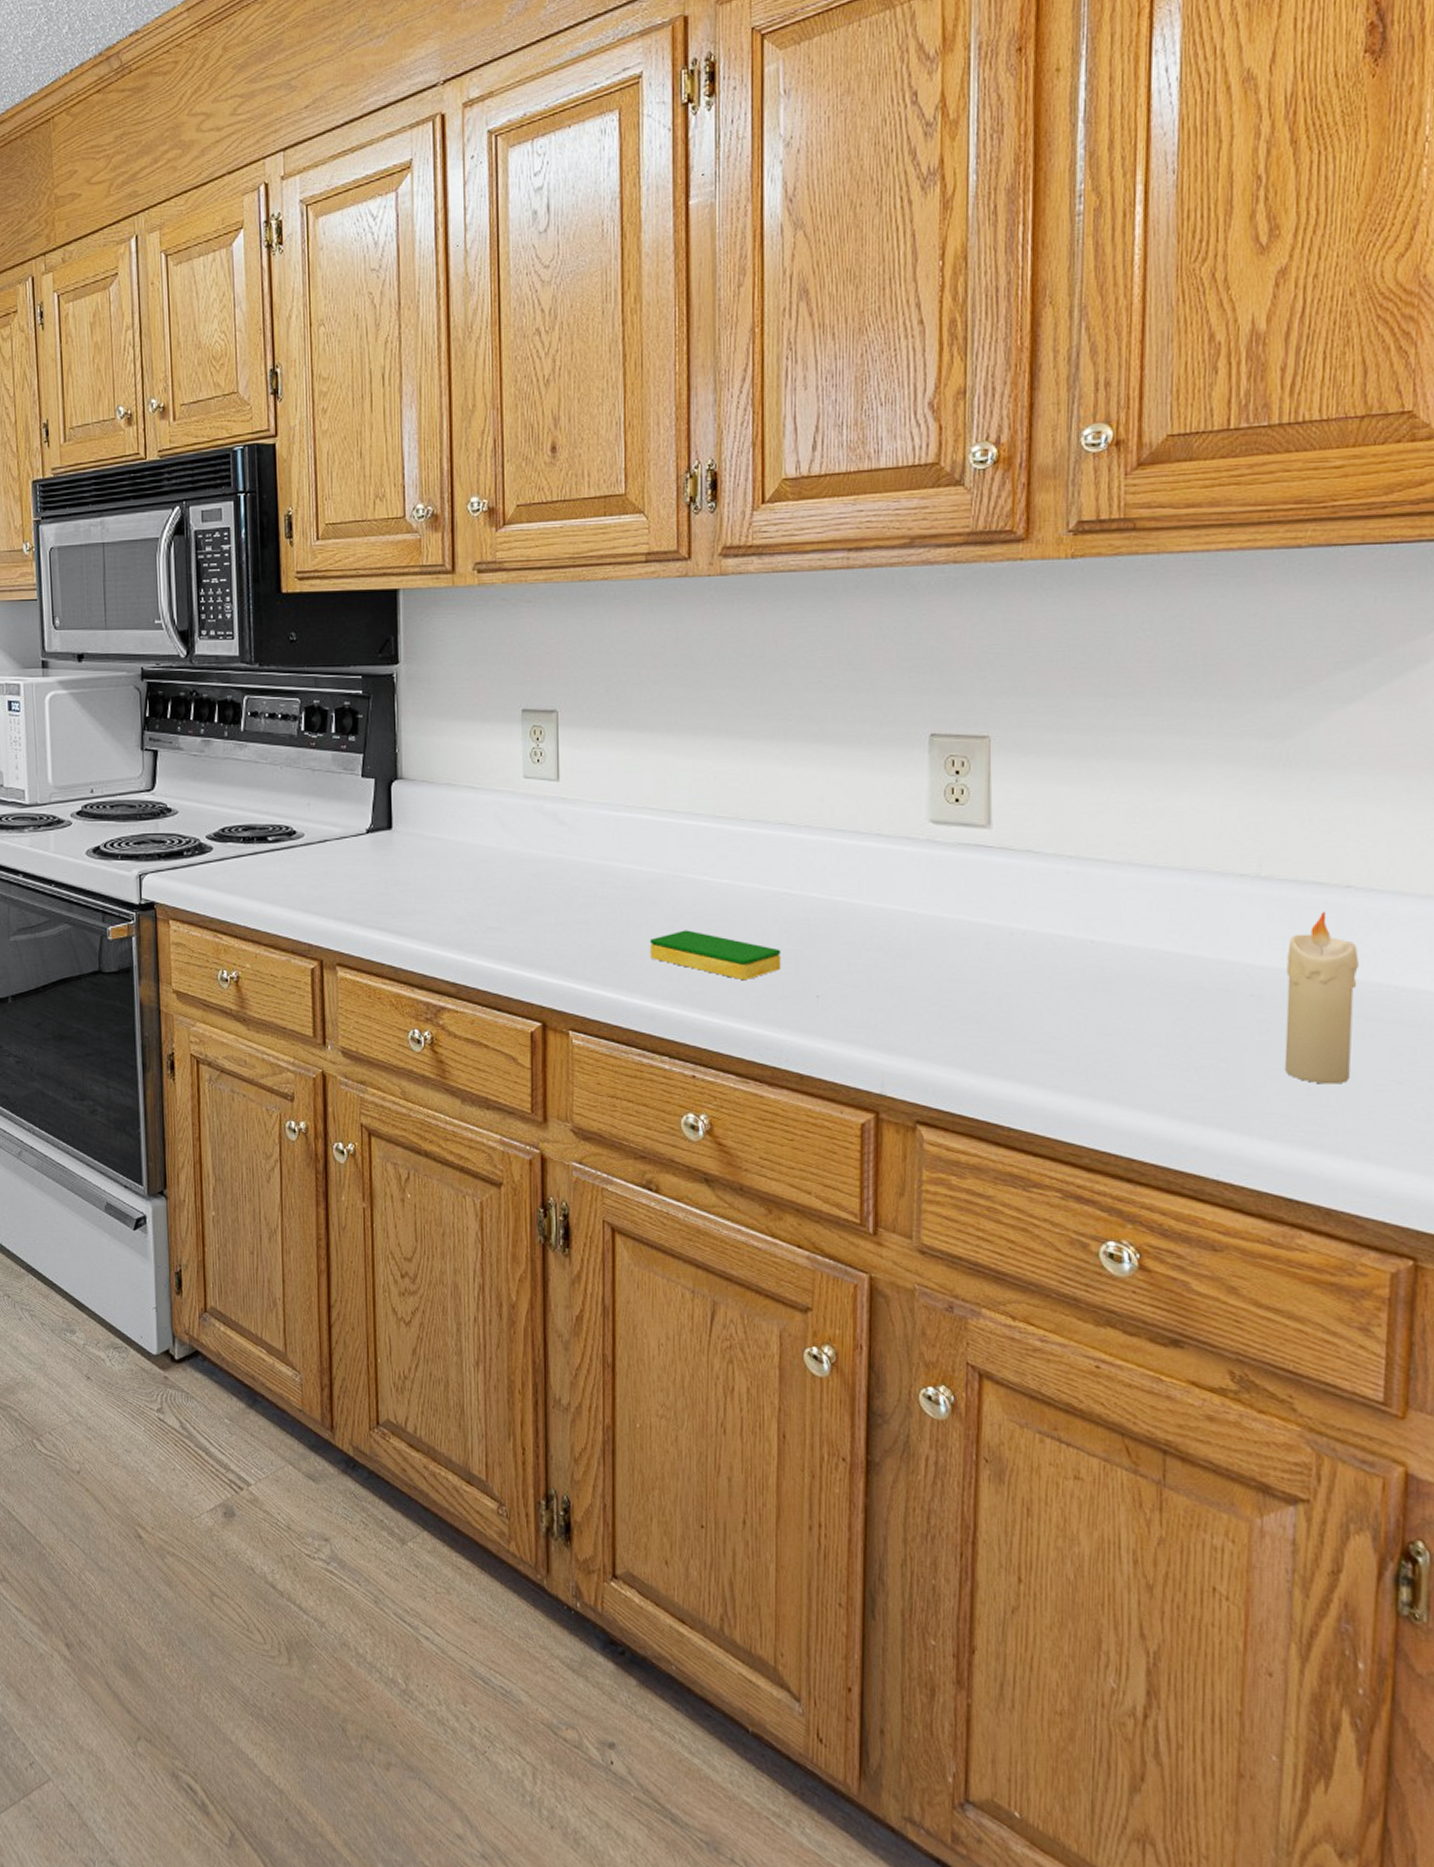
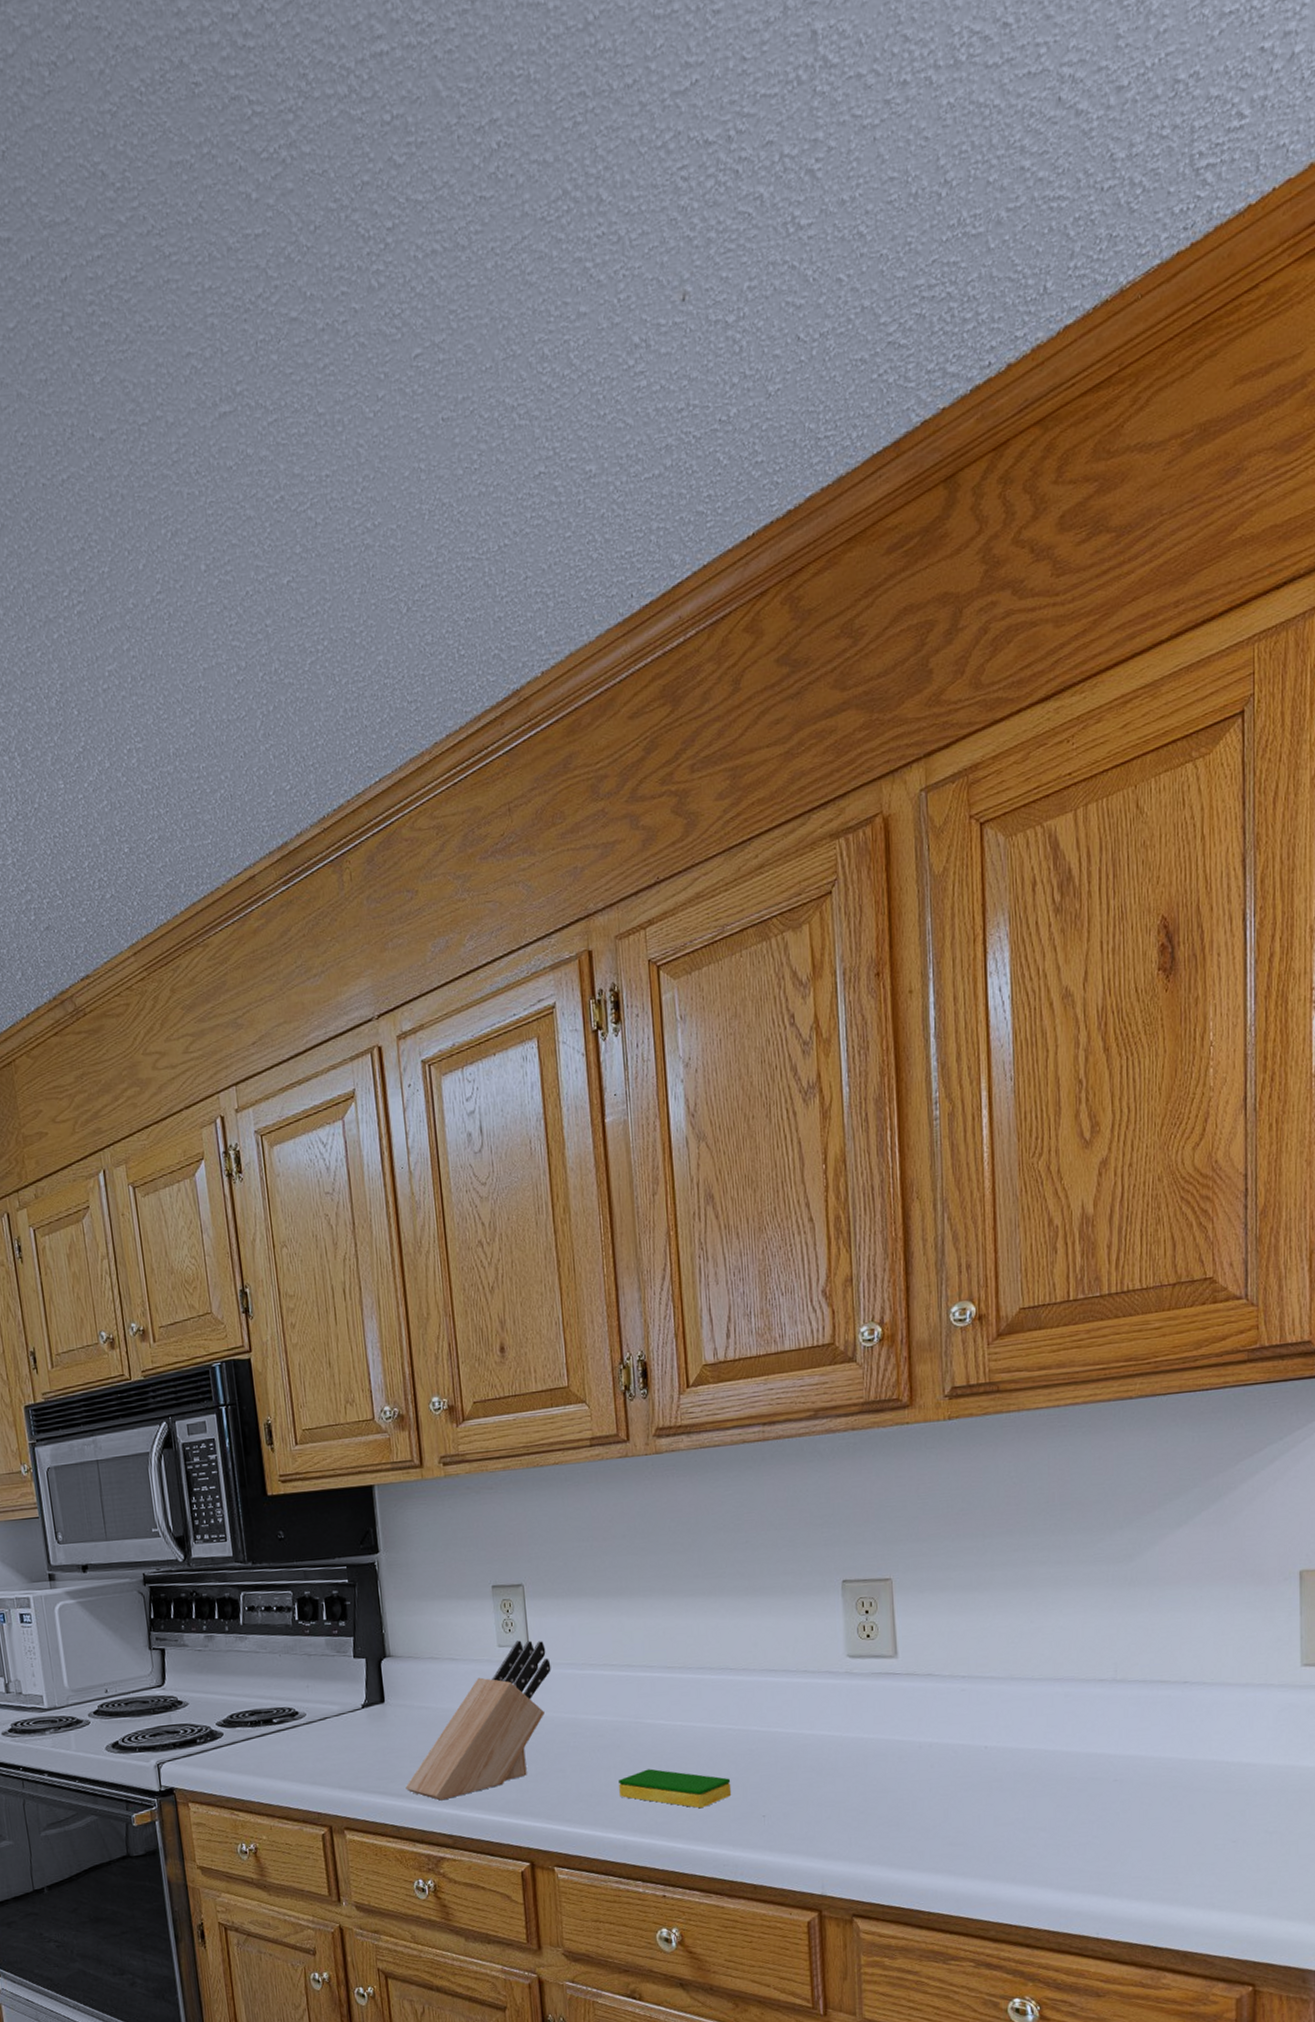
knife block: none [408,773,582,944] -> present [405,1640,551,1801]
candle: present [1284,911,1359,1085] -> none [1141,1704,1197,1849]

